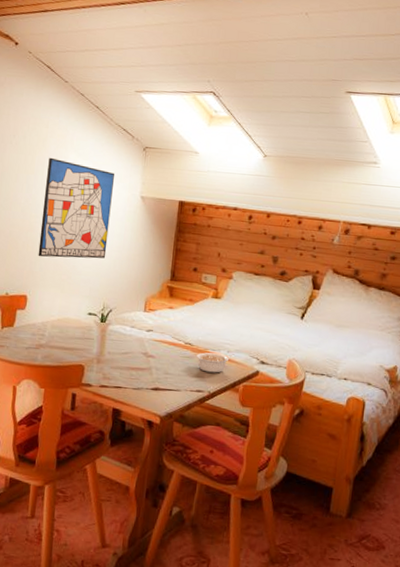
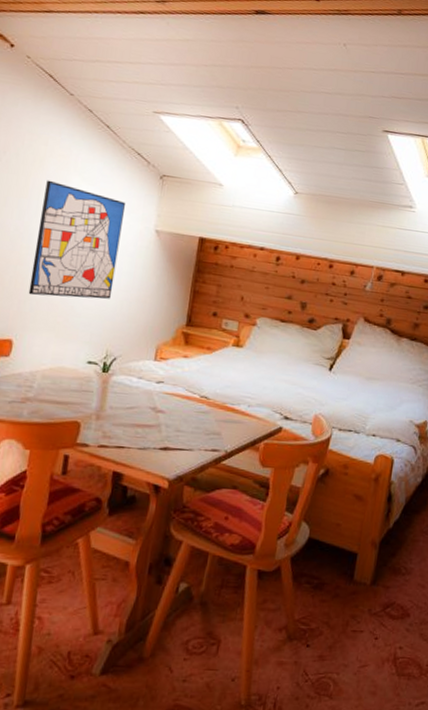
legume: present [196,352,235,373] -> none [212,407,256,430]

